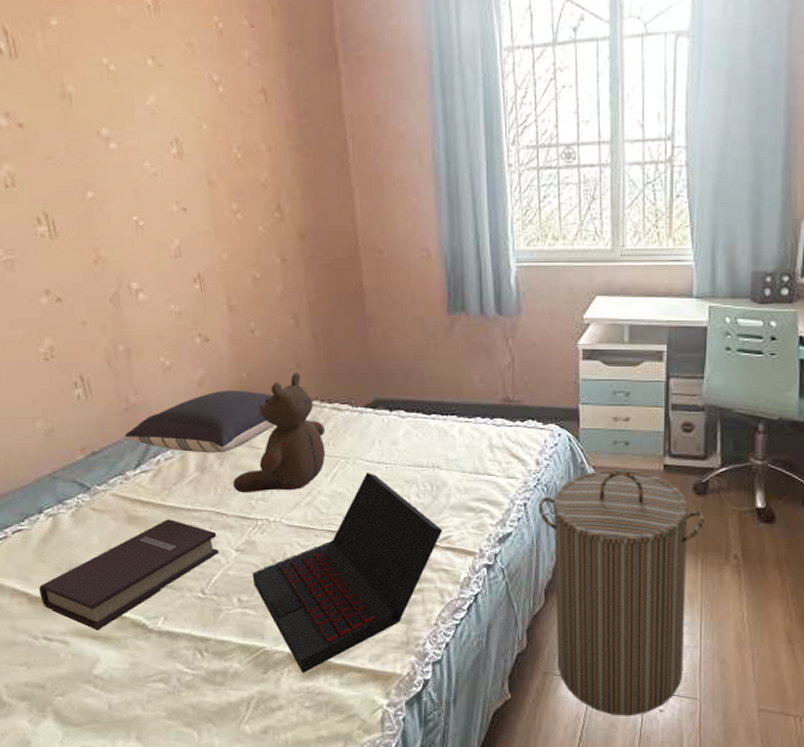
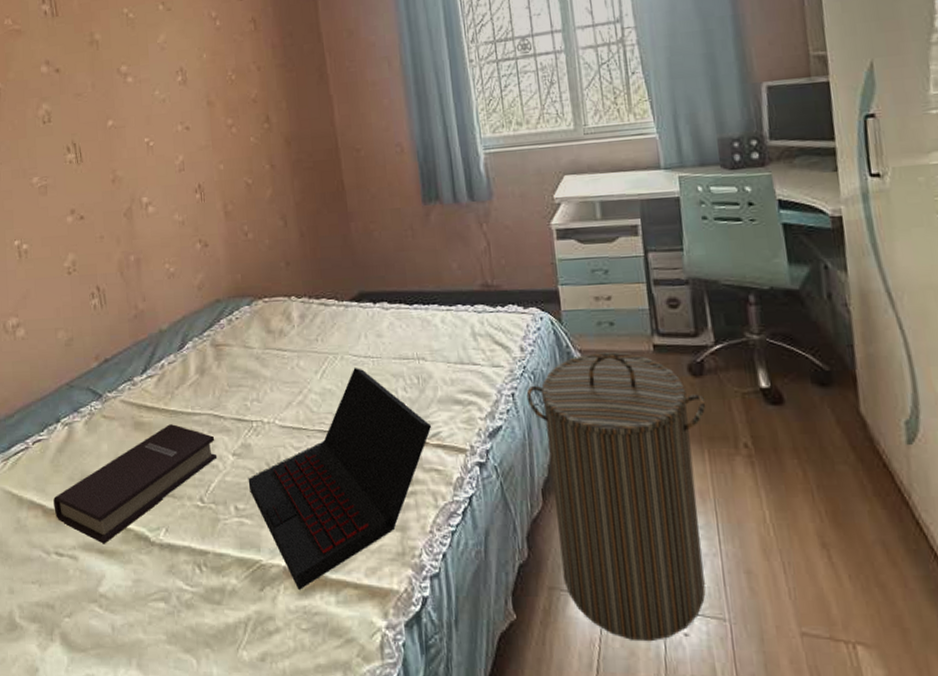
pillow: present [125,389,274,453] -> none [134,291,267,356]
teddy bear: present [233,373,326,494] -> none [230,271,315,395]

